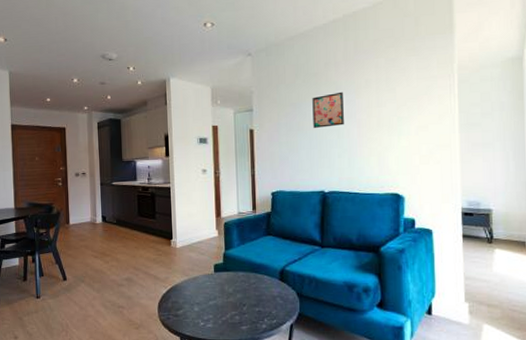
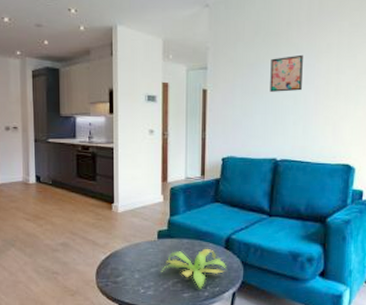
plant: none [219,281,282,322] -> present [161,249,226,290]

